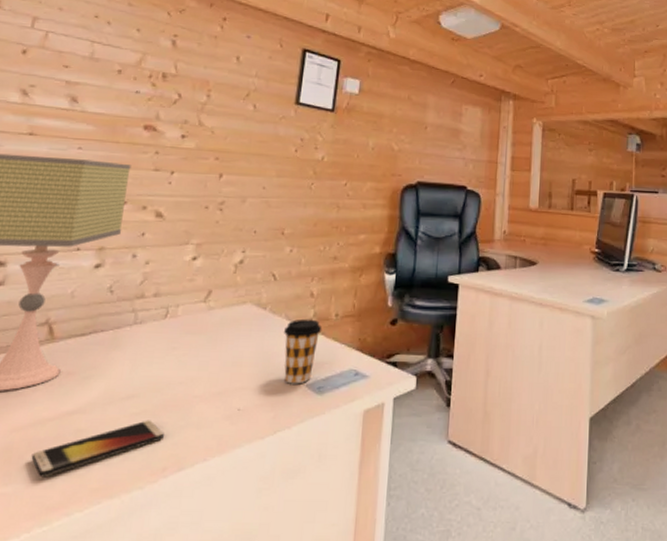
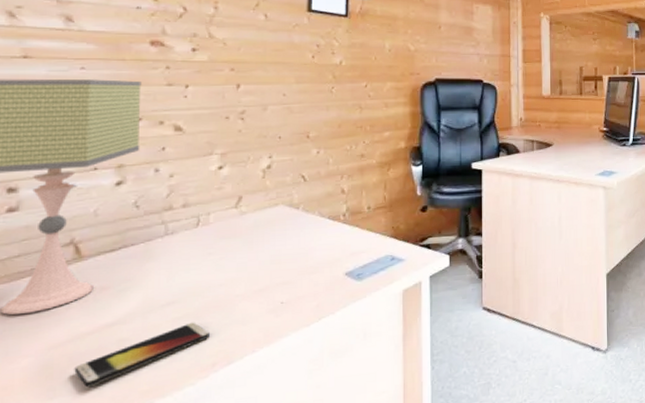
coffee cup: present [283,318,322,384] -> none [318,213,356,275]

